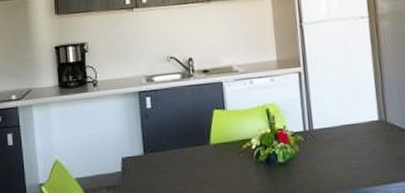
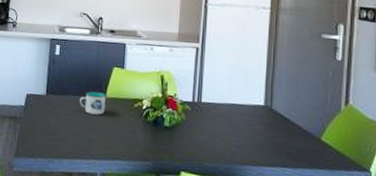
mug: none [181,139,212,166] -> present [79,90,106,115]

